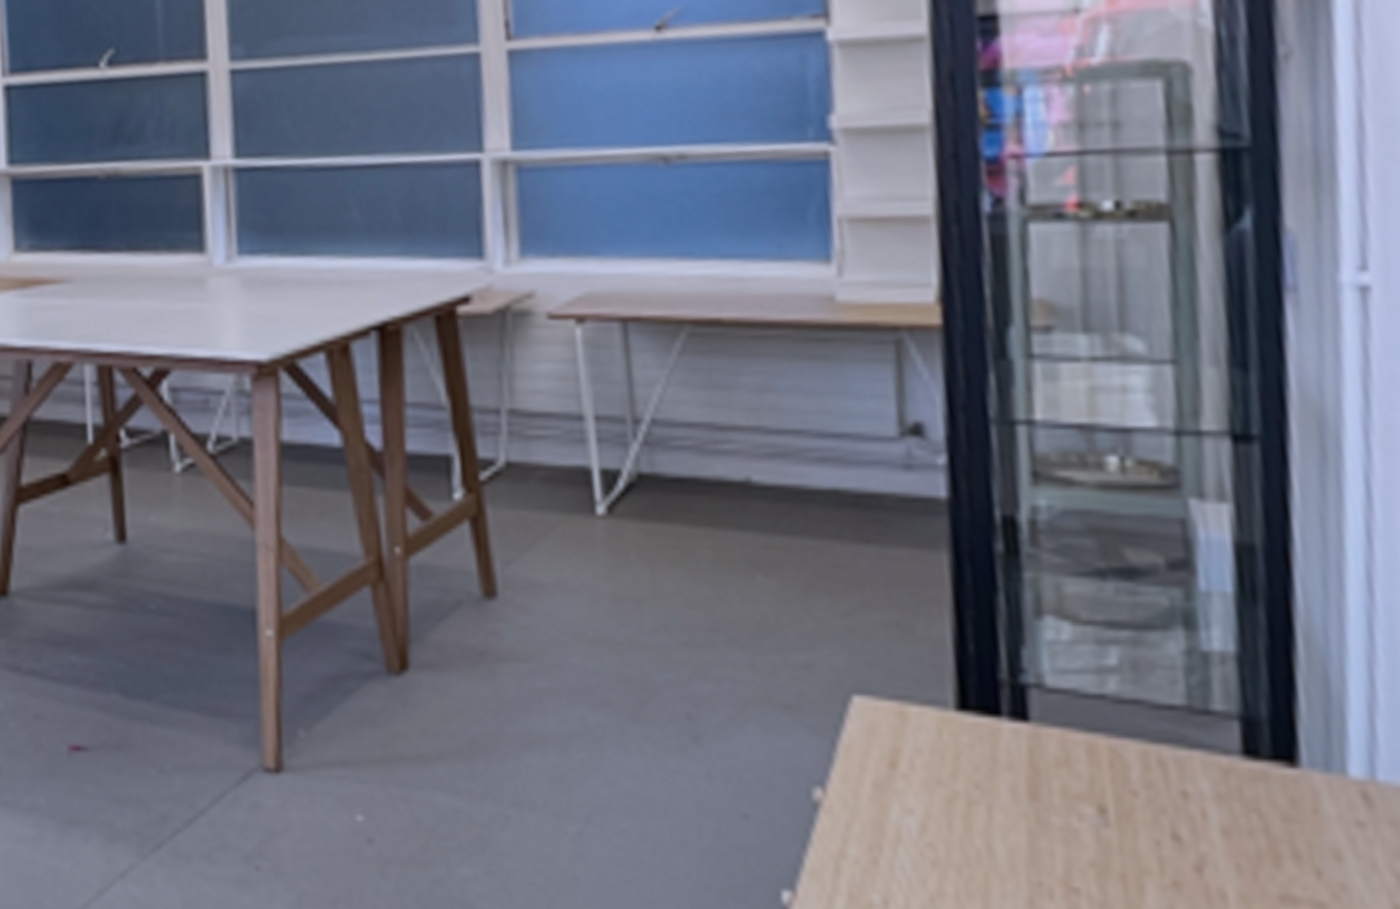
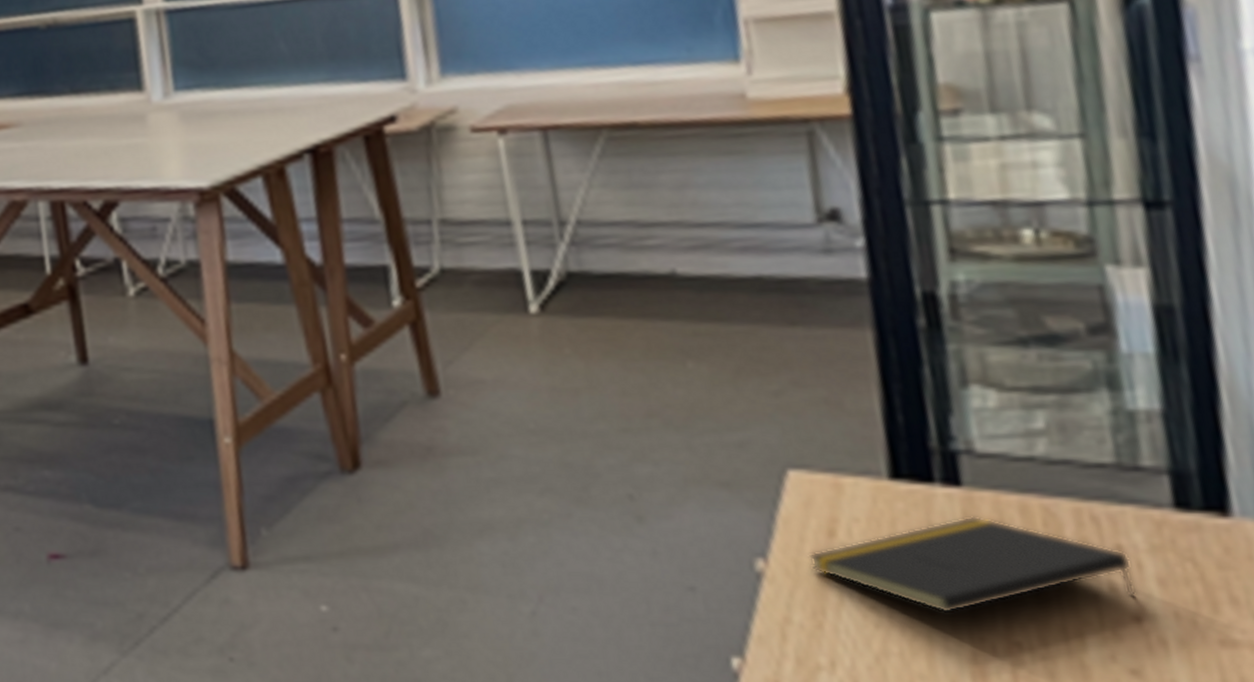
notepad: none [869,753,1198,855] -> present [809,516,1136,614]

